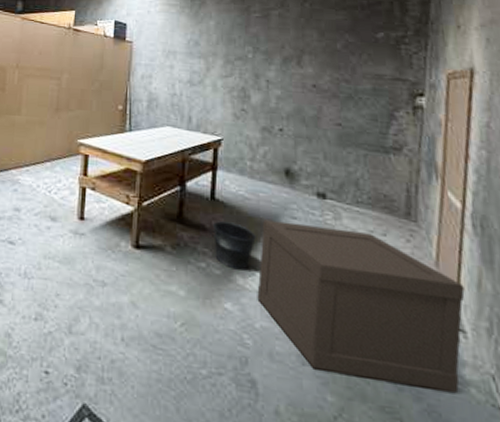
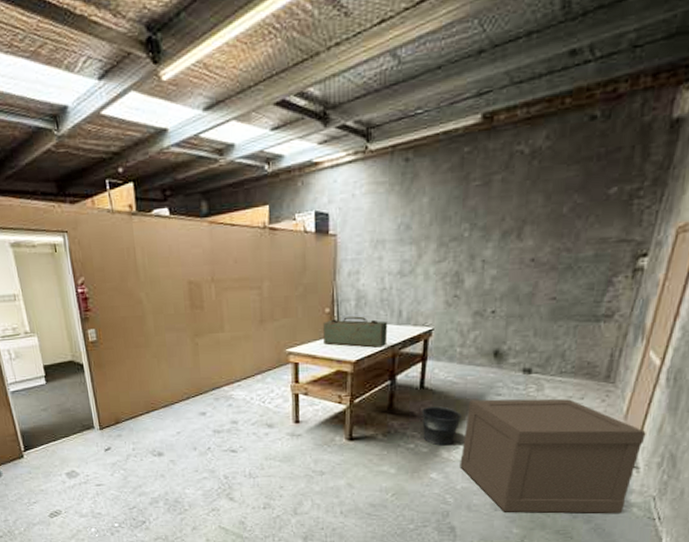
toolbox: none [115,116,178,151] -> present [323,316,388,348]

